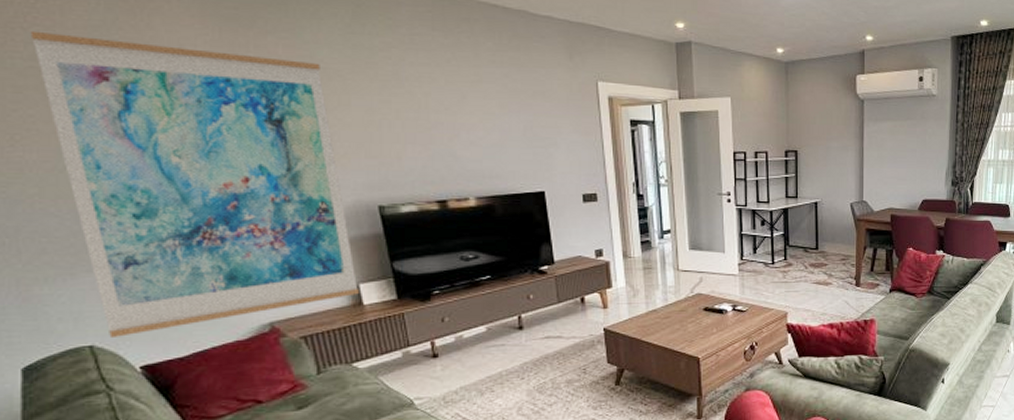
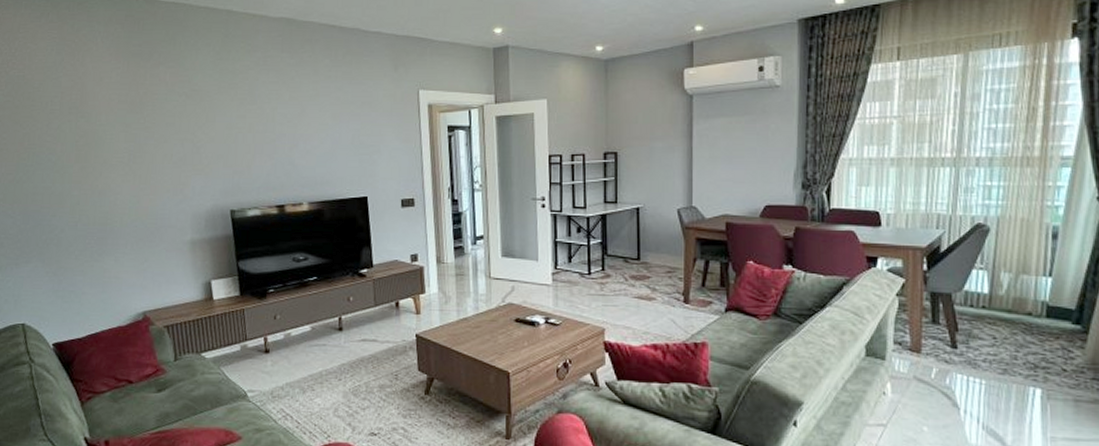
wall art: present [30,30,360,339] -> none [9,73,212,319]

